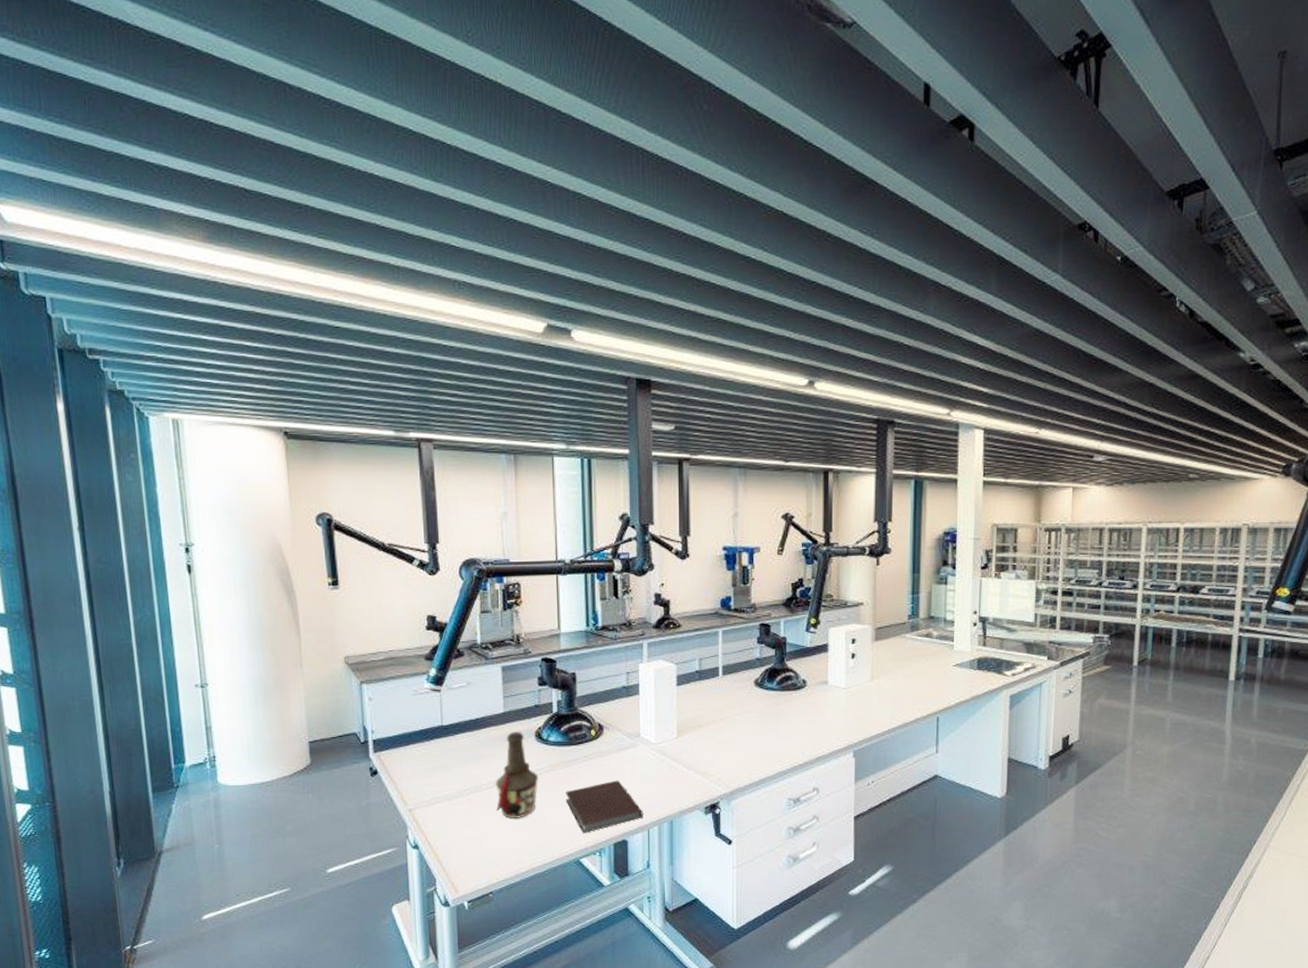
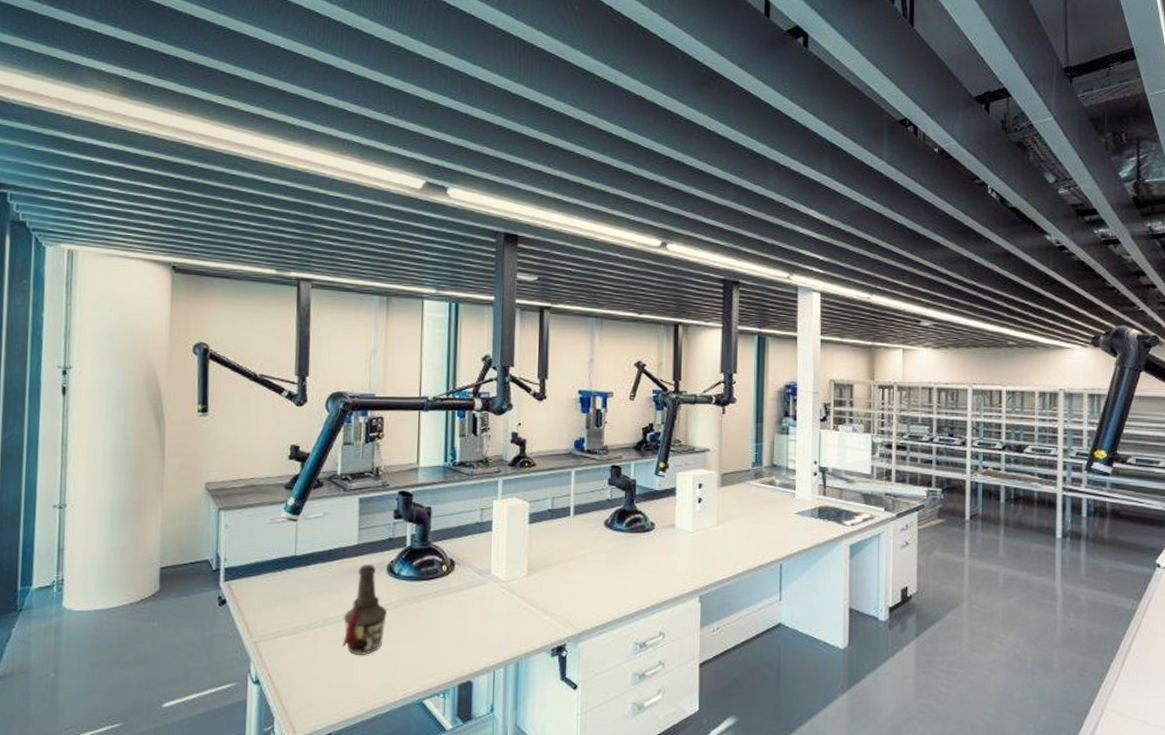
notebook: present [565,780,643,834] -> none [413,618,490,674]

